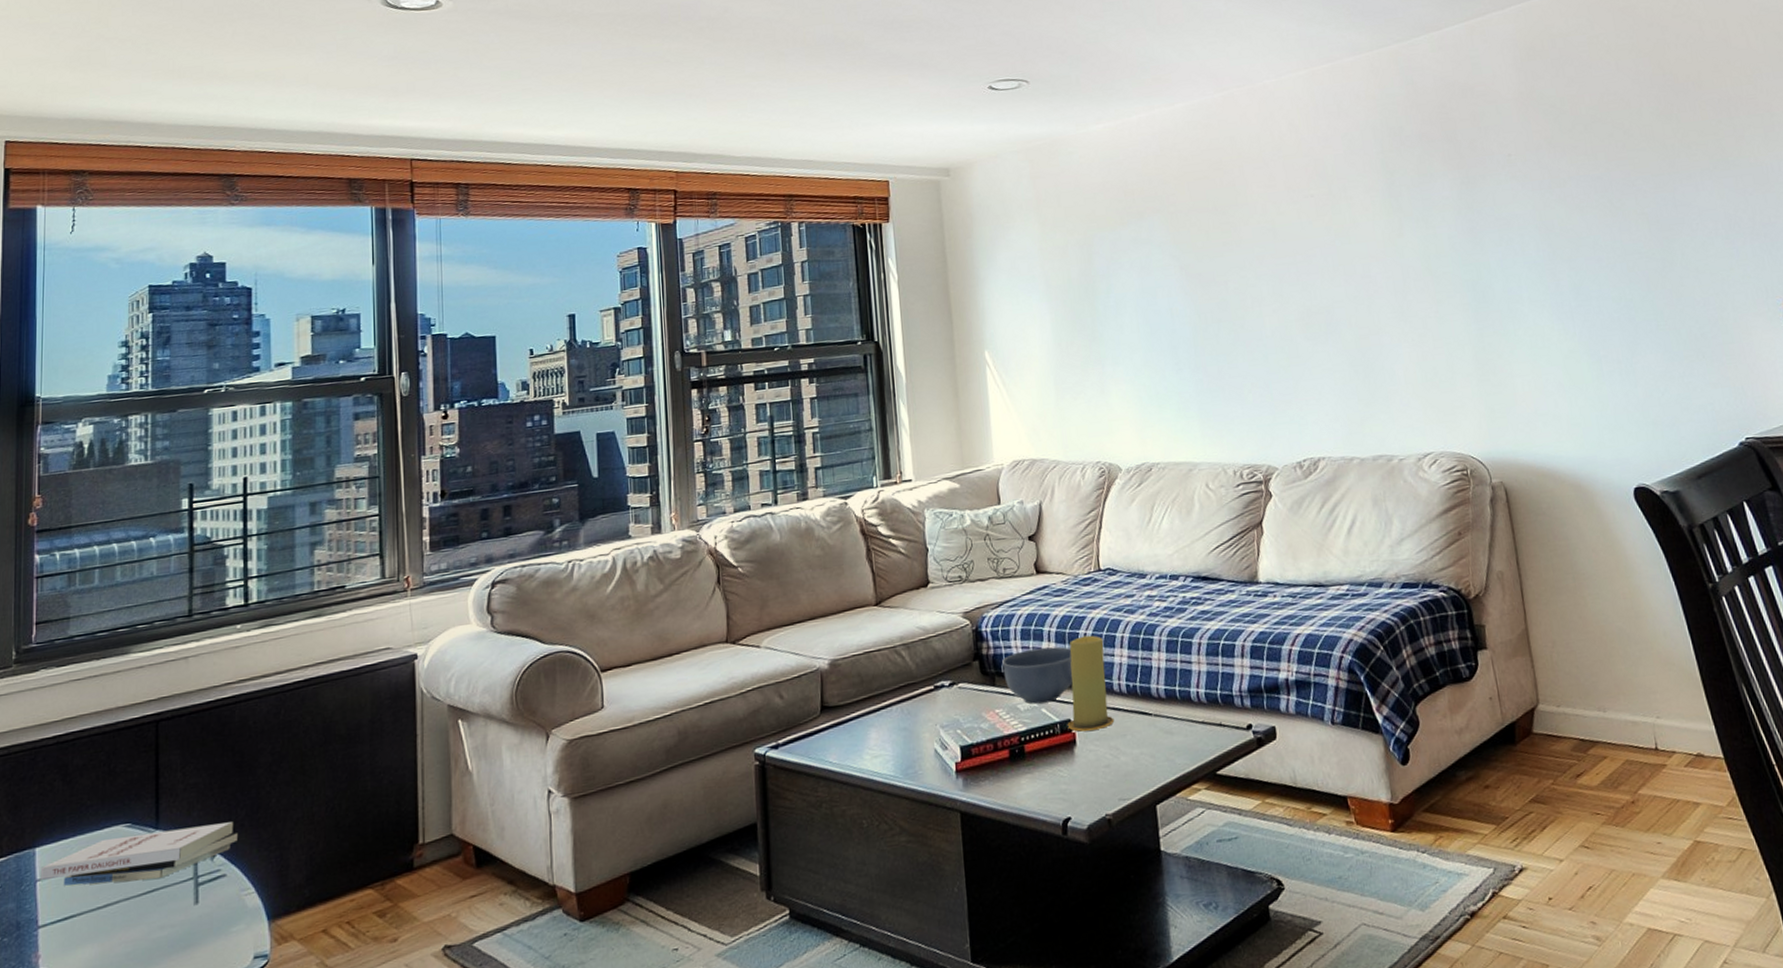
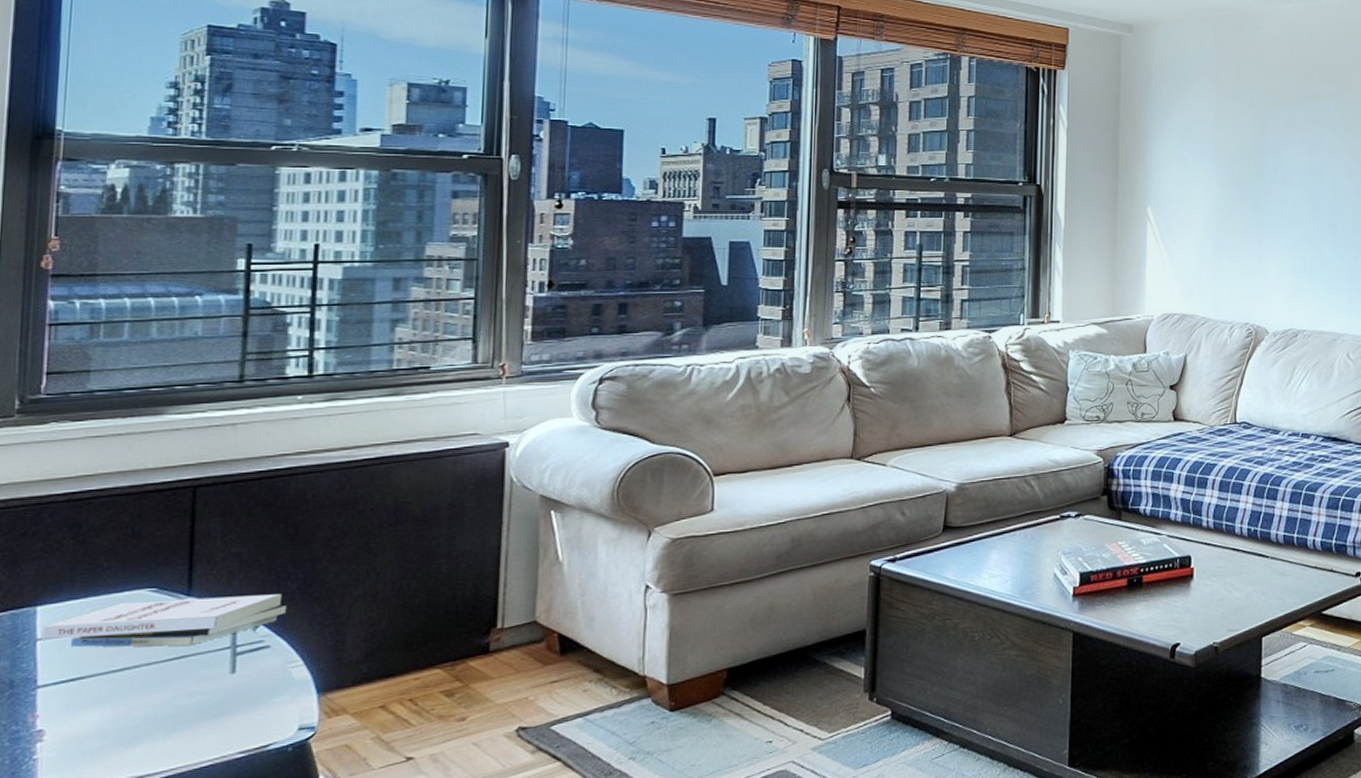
bowl: present [1002,646,1073,704] -> none [1130,488,1200,539]
candle: present [1067,635,1115,732] -> none [1187,481,1233,567]

